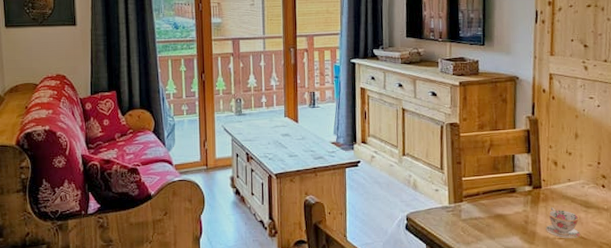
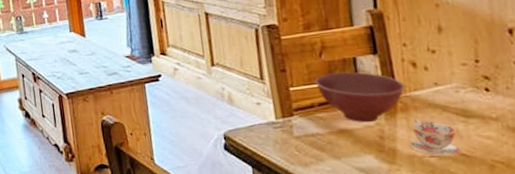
bowl: none [482,167,547,210] -> present [314,72,406,123]

